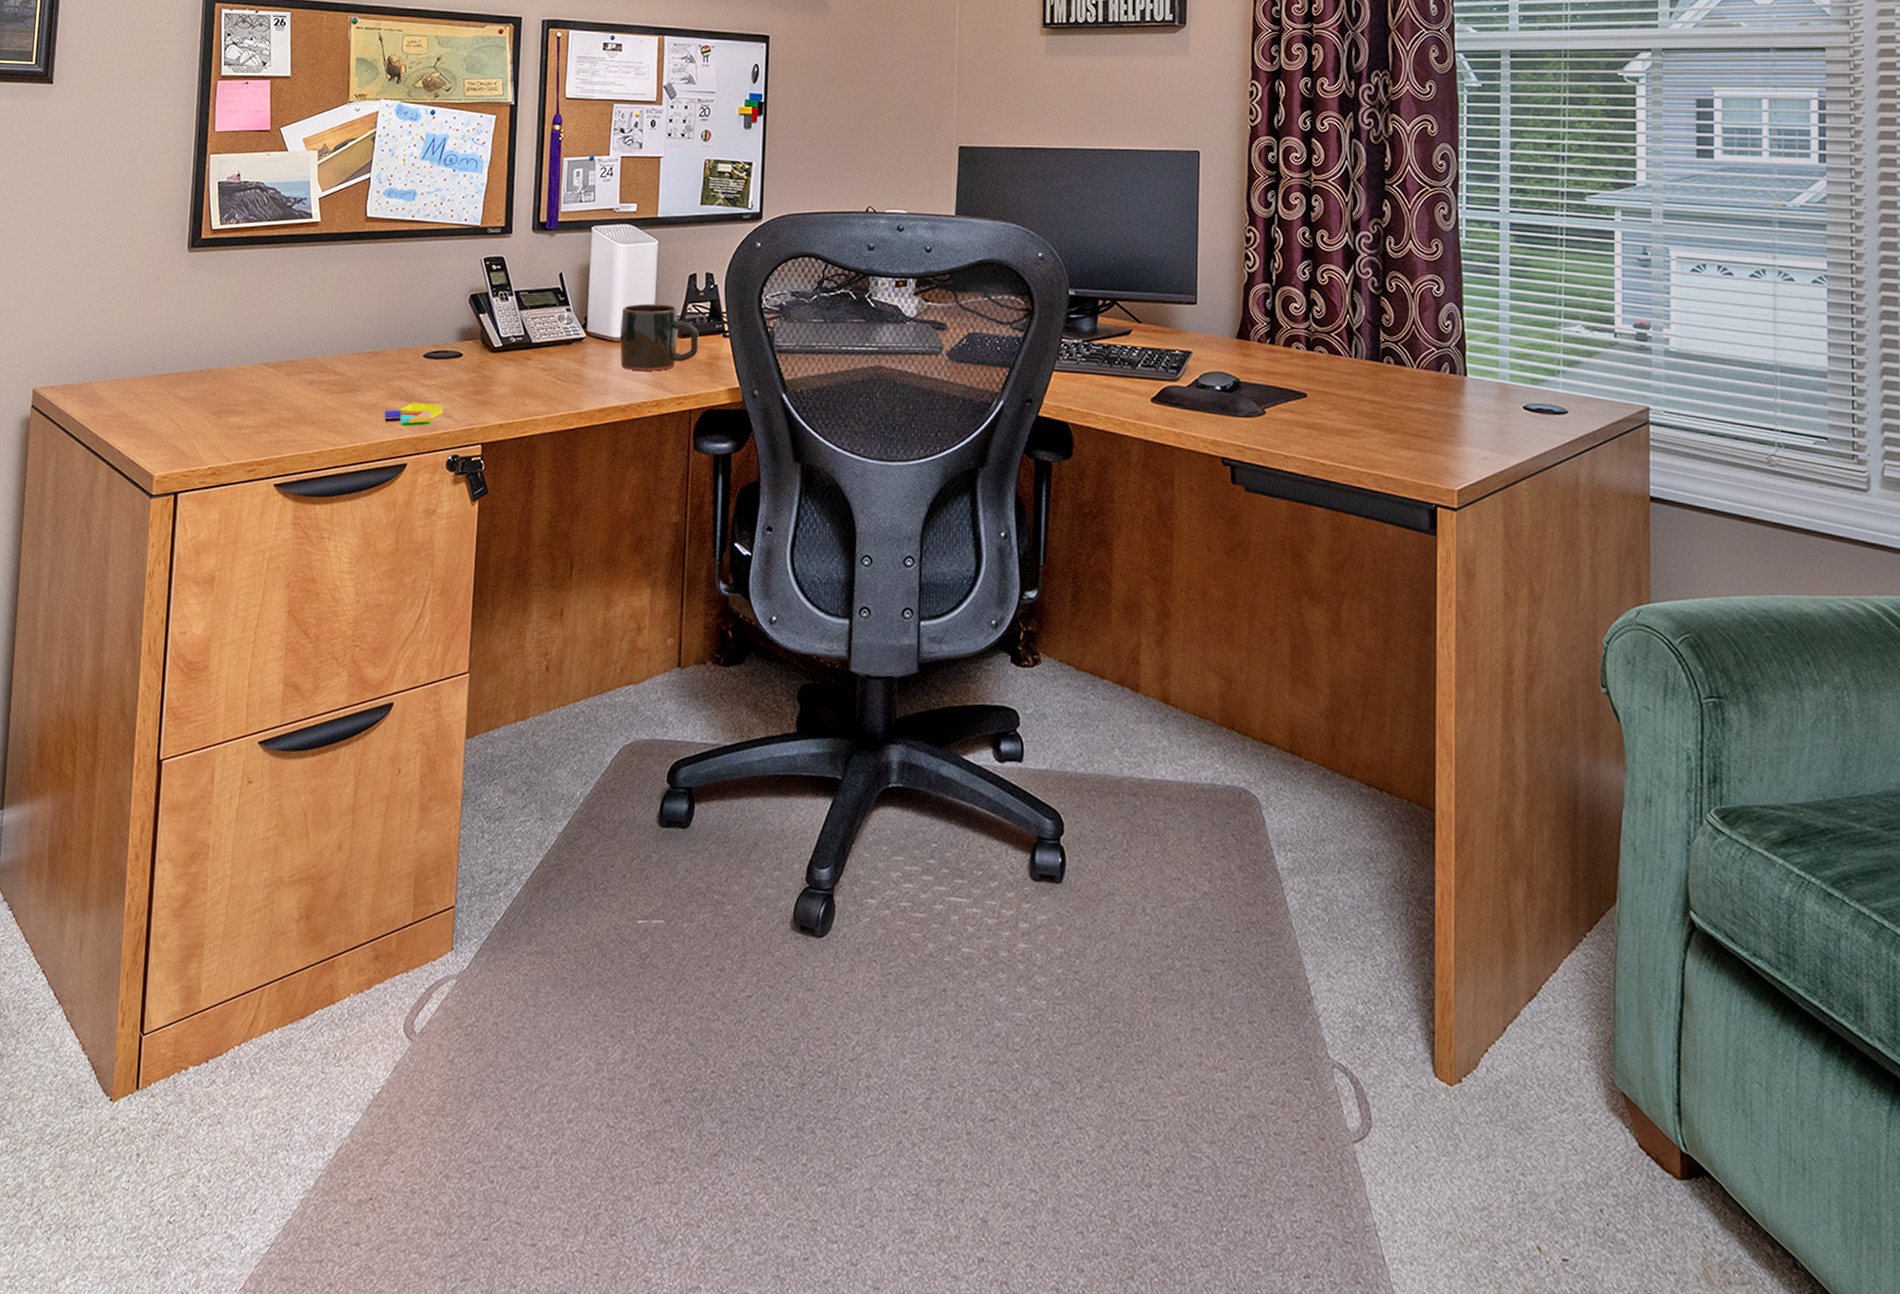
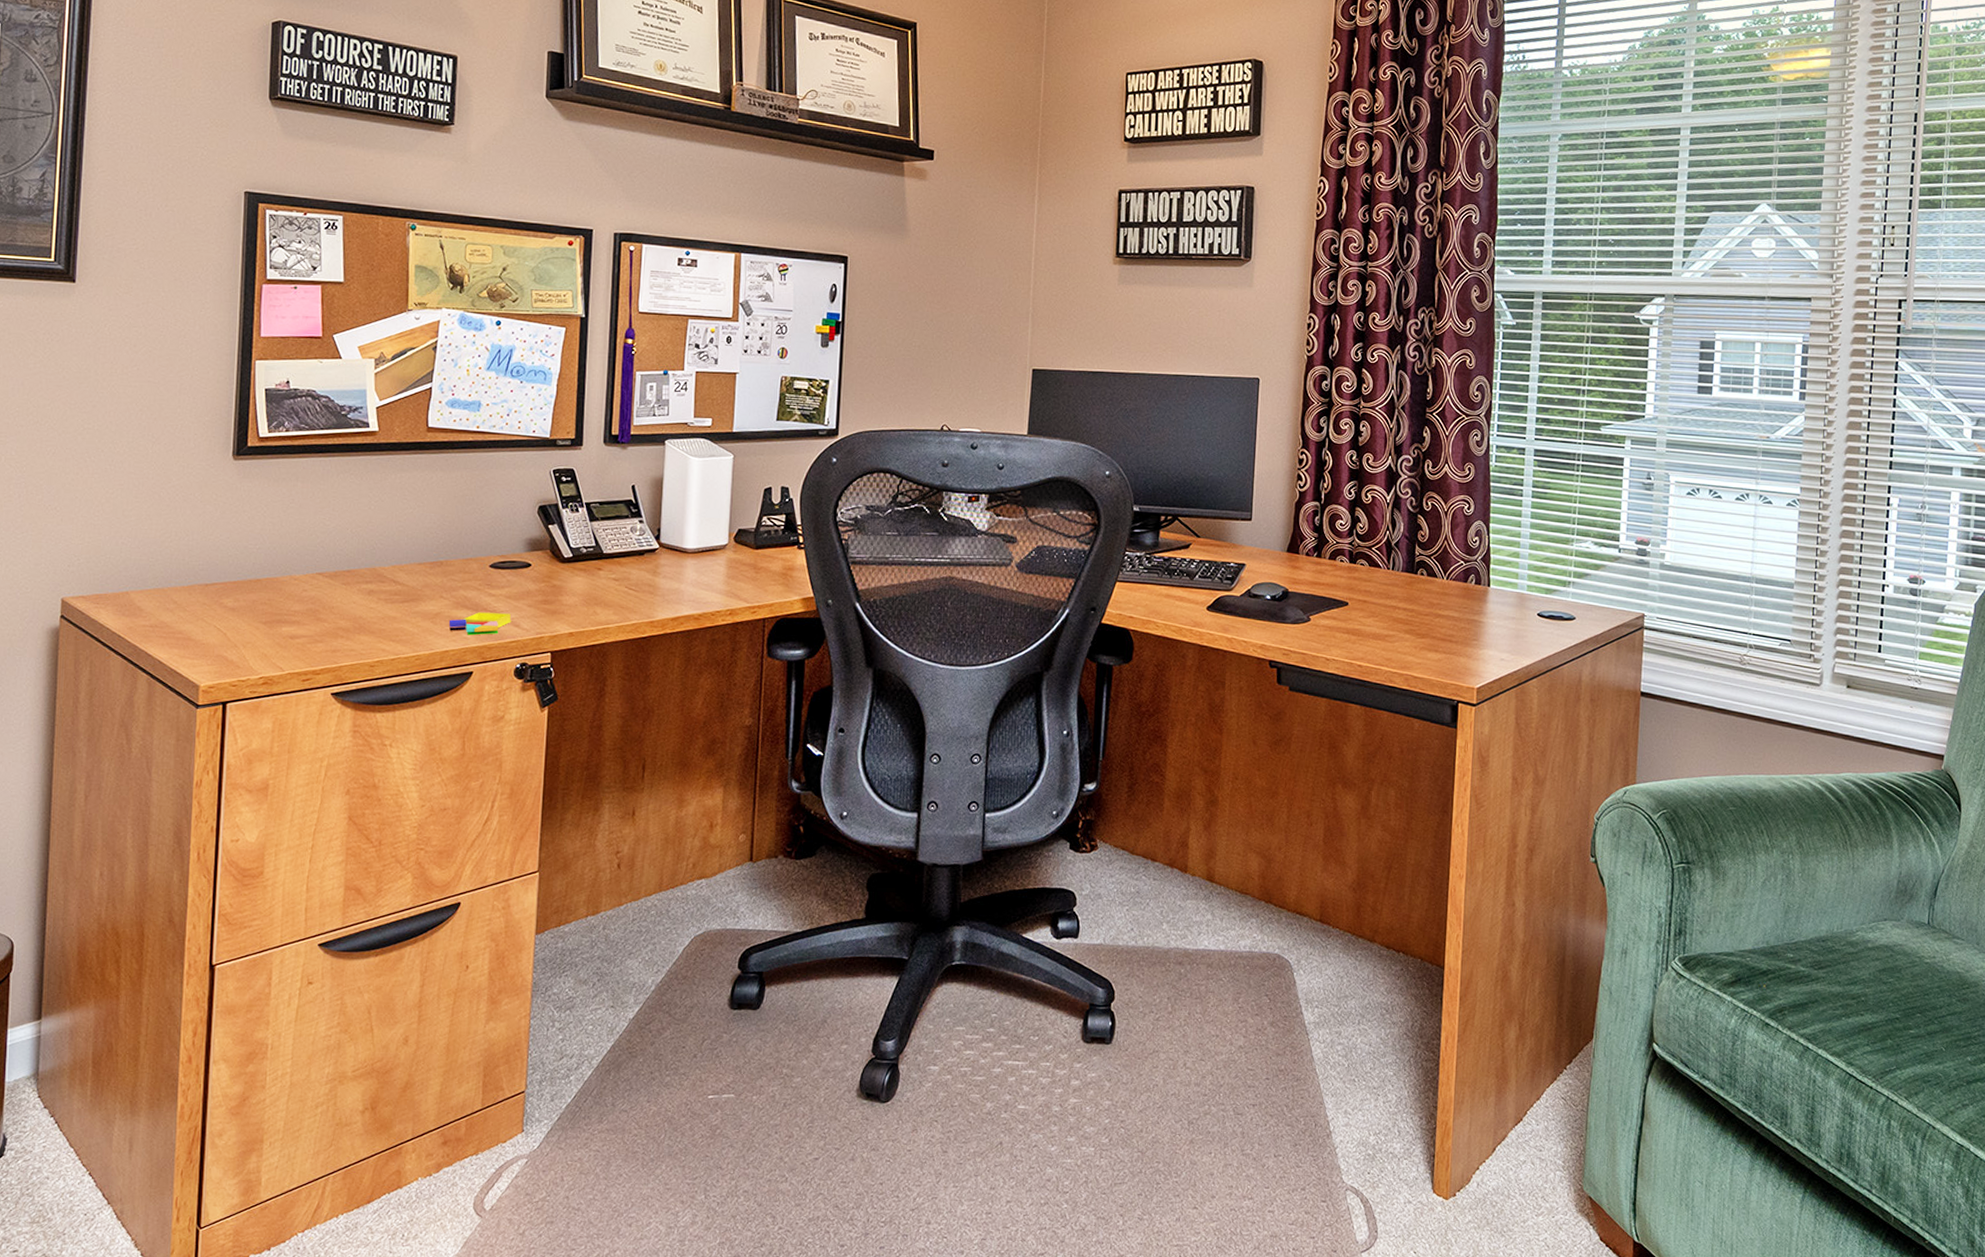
mug: present [619,303,699,371] -> none [693,516,773,581]

